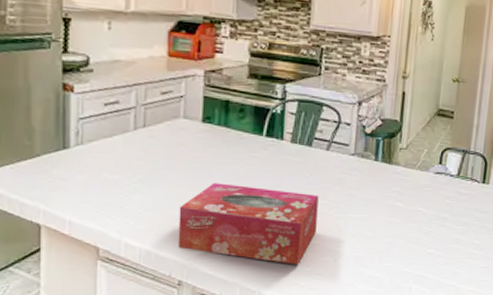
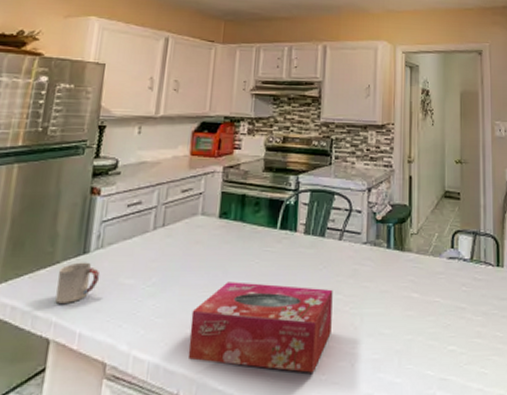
cup: none [41,156,84,194] -> present [55,262,100,303]

